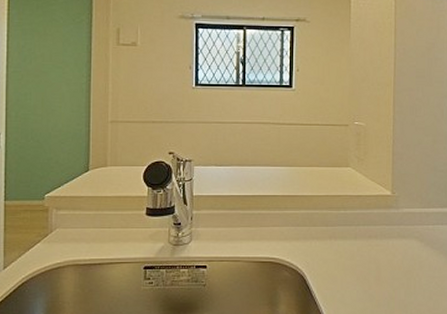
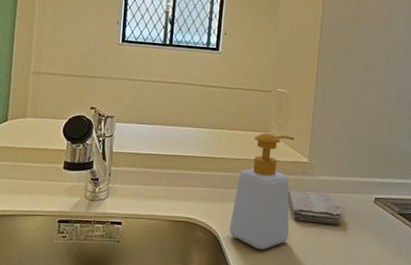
soap bottle: none [315,167,377,287] -> present [229,132,295,249]
washcloth: none [373,224,431,258] -> present [287,190,342,225]

